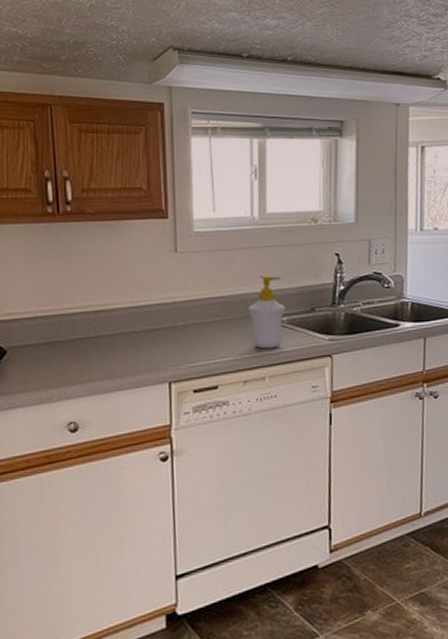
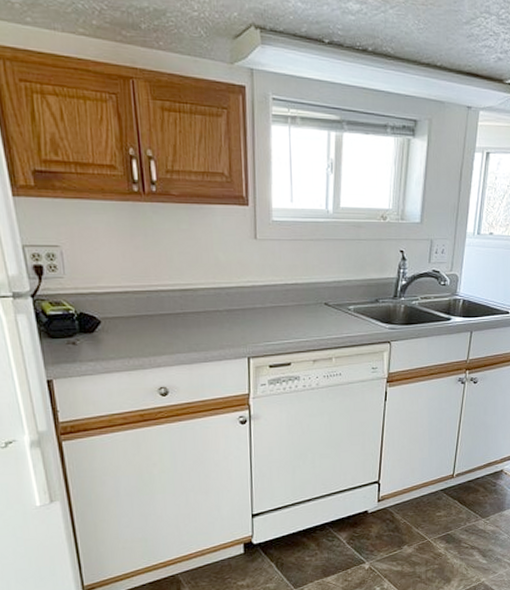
soap bottle: present [248,275,286,349] -> none [319,266,353,333]

